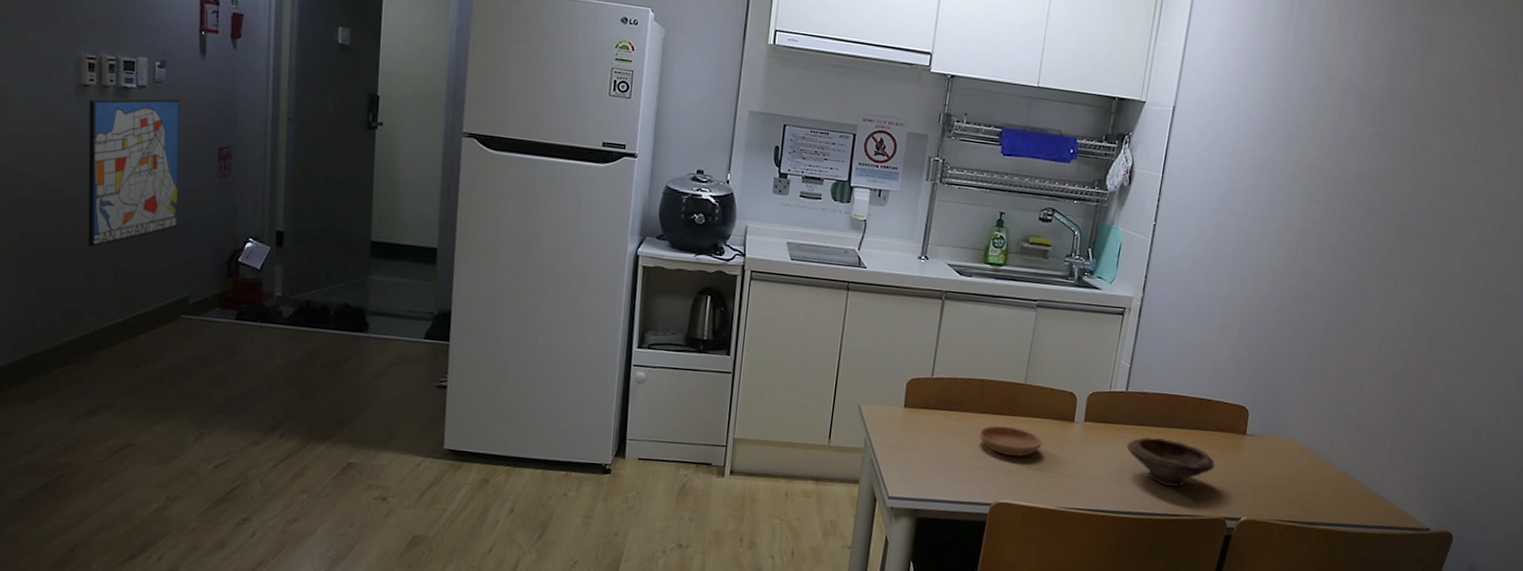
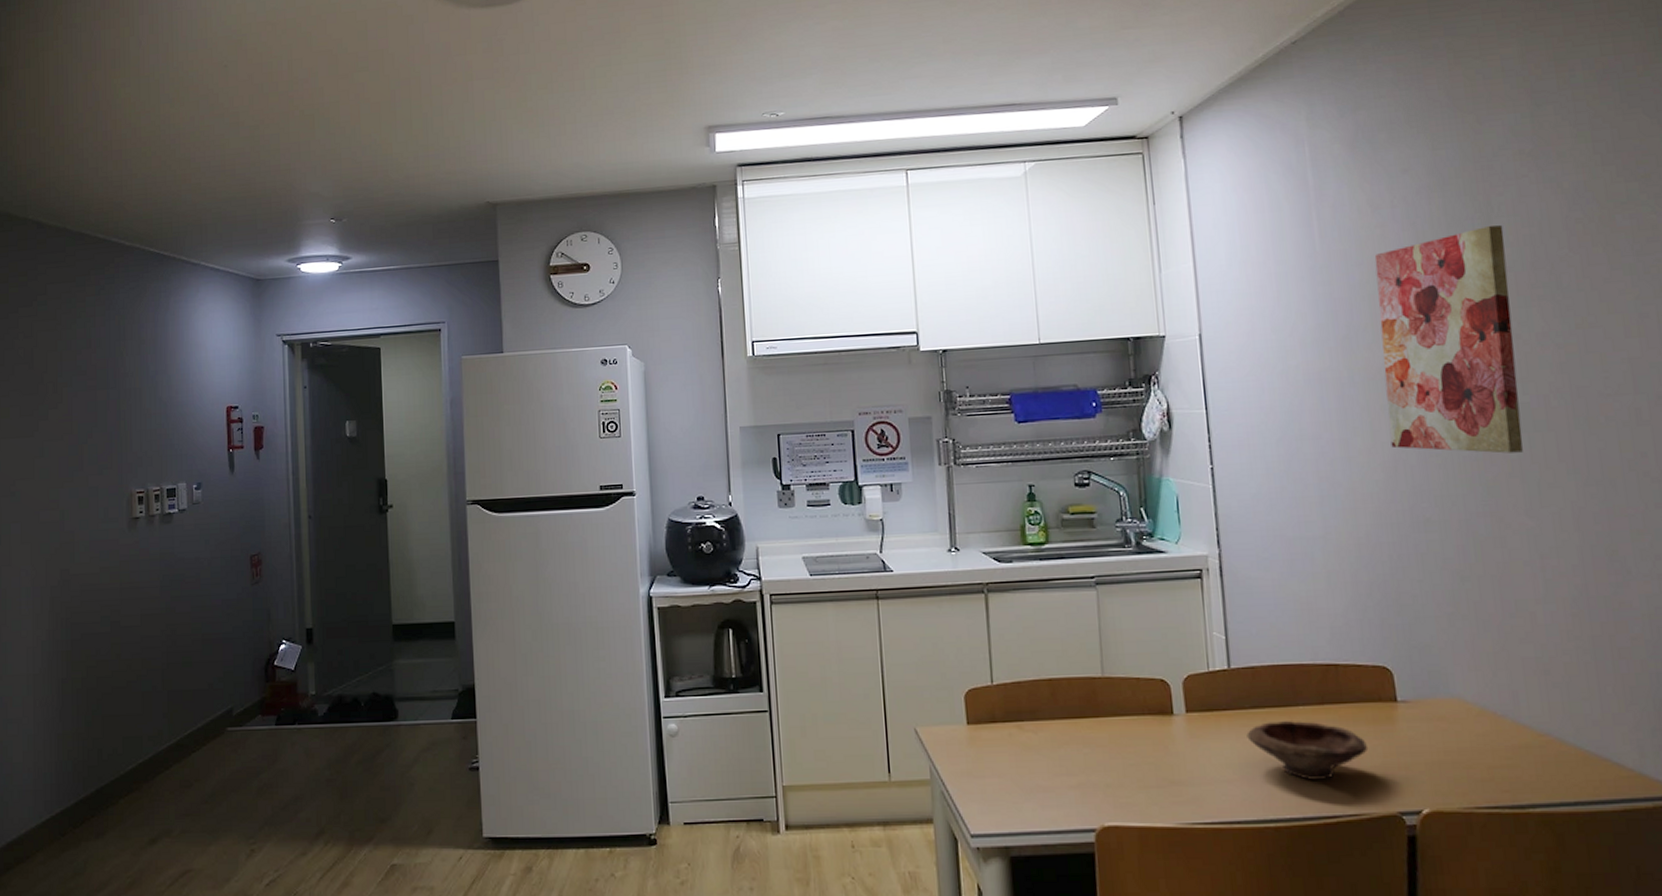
wall art: present [88,98,181,247] -> none [140,516,220,672]
saucer: present [979,426,1043,457] -> none [1062,730,1141,766]
wall art: none [1298,60,1435,255] -> present [1374,225,1523,454]

